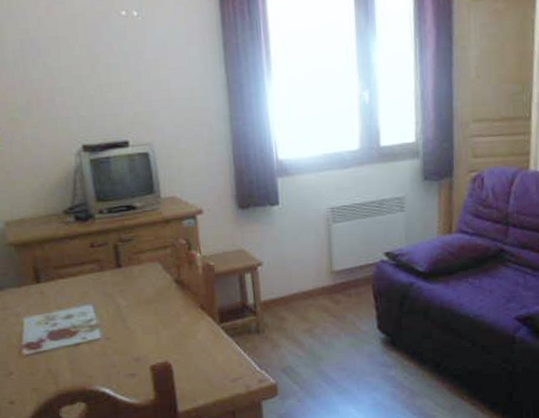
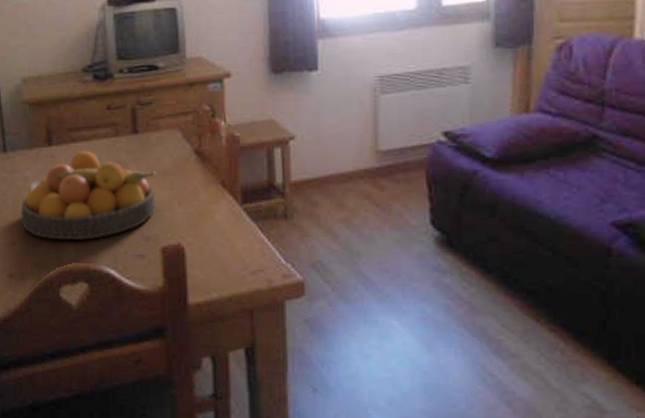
fruit bowl: none [15,285,143,367] -> present [21,150,156,240]

